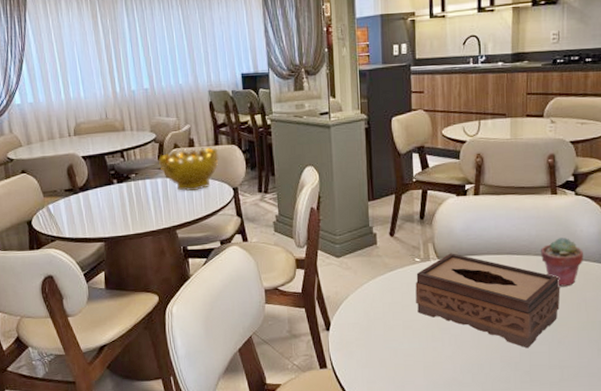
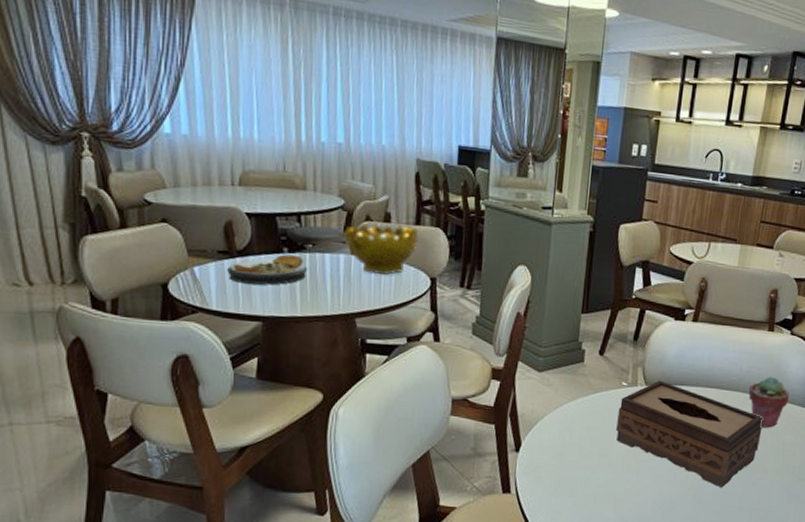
plate: none [73,184,134,213] -> present [227,254,308,285]

